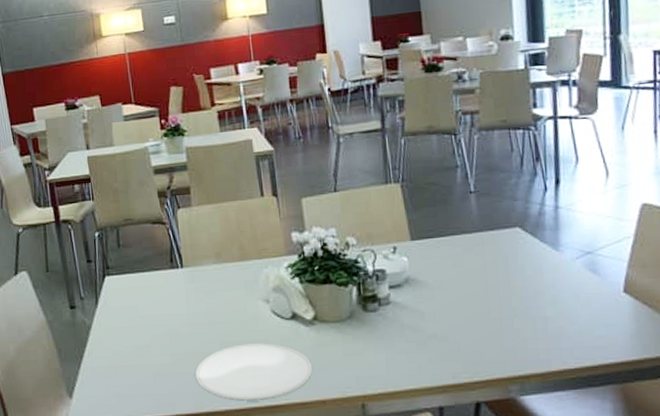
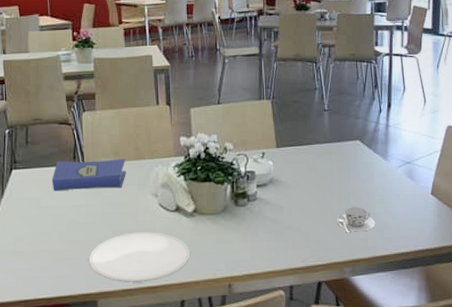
hardcover book: none [148,260,231,299] -> present [52,159,126,191]
teacup: none [494,309,549,343] -> present [336,206,376,233]

